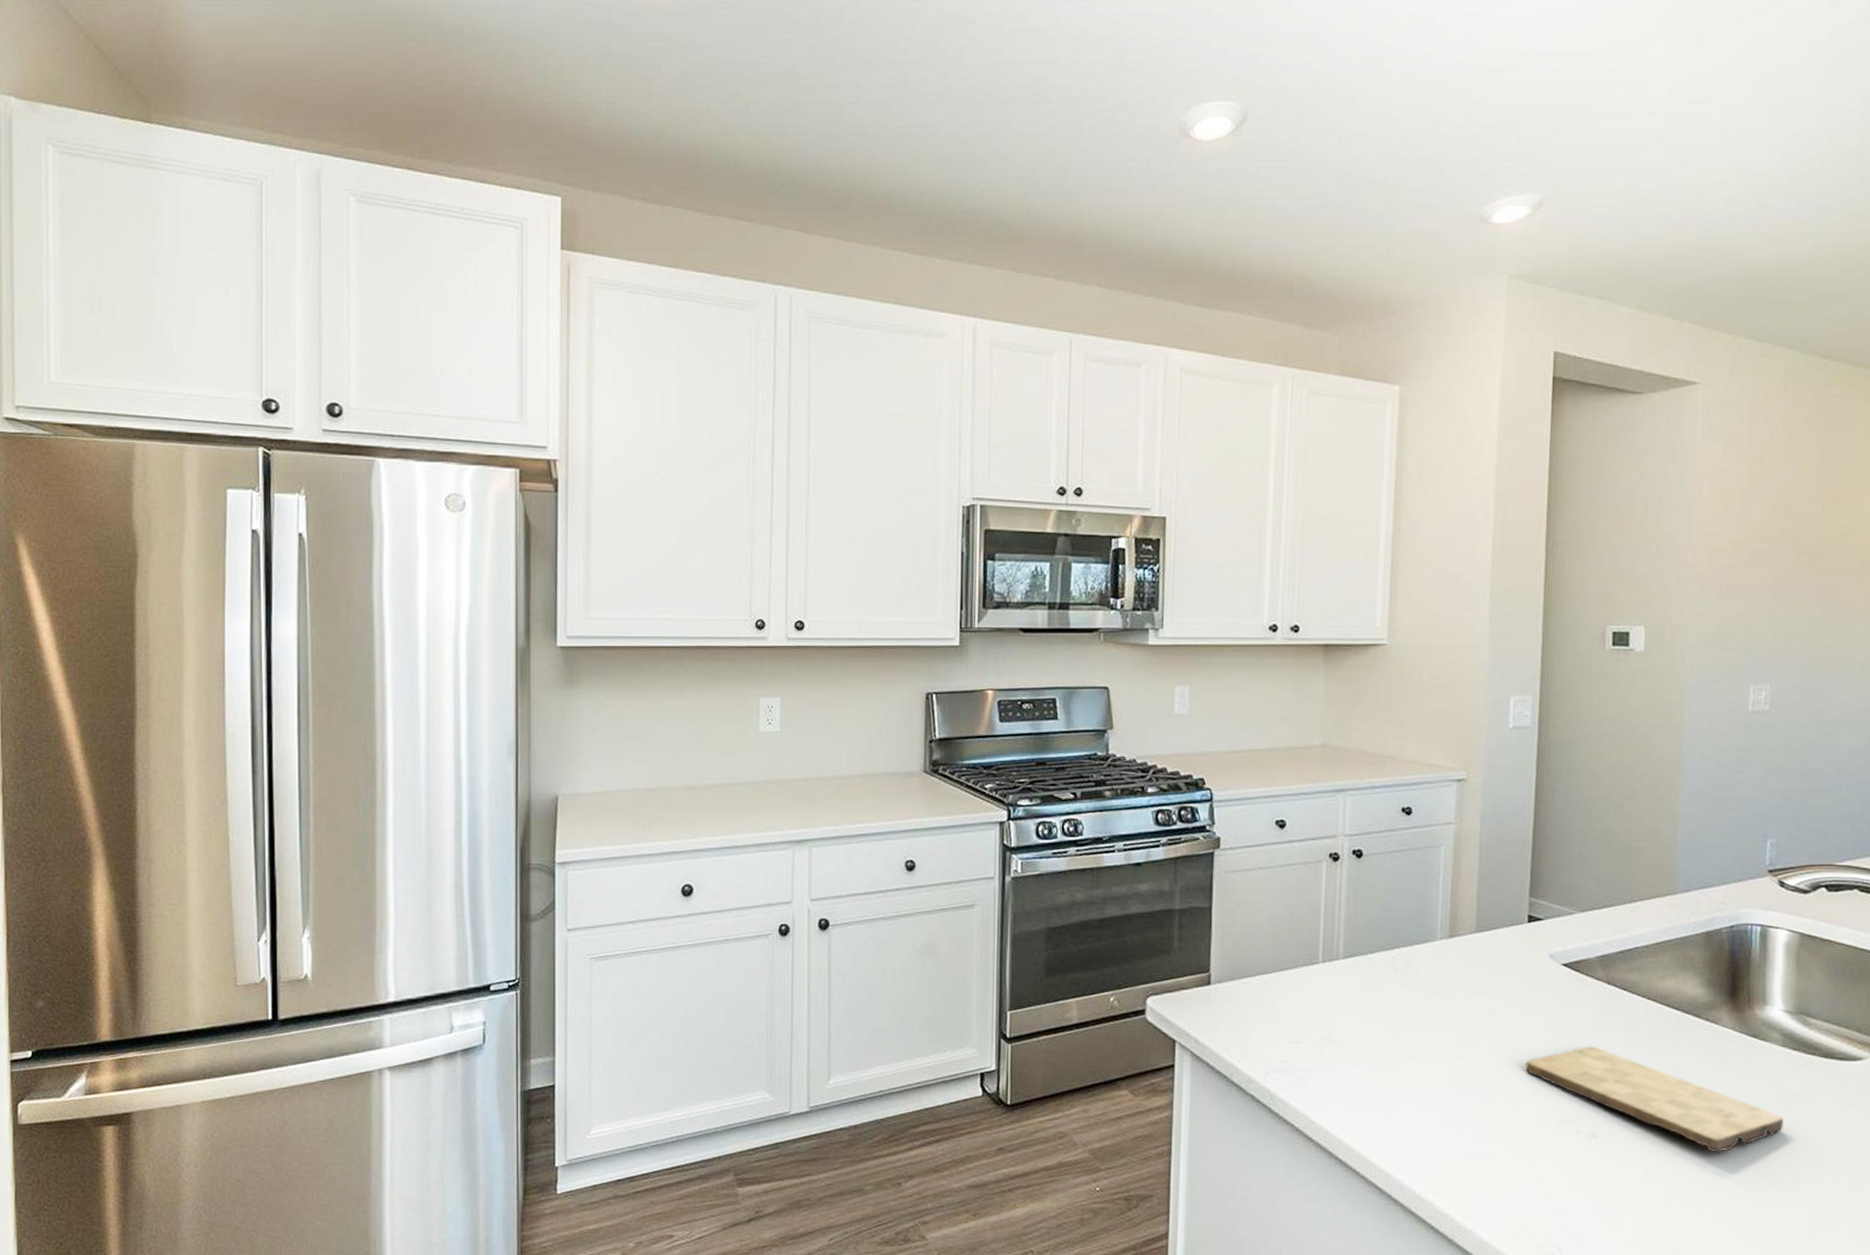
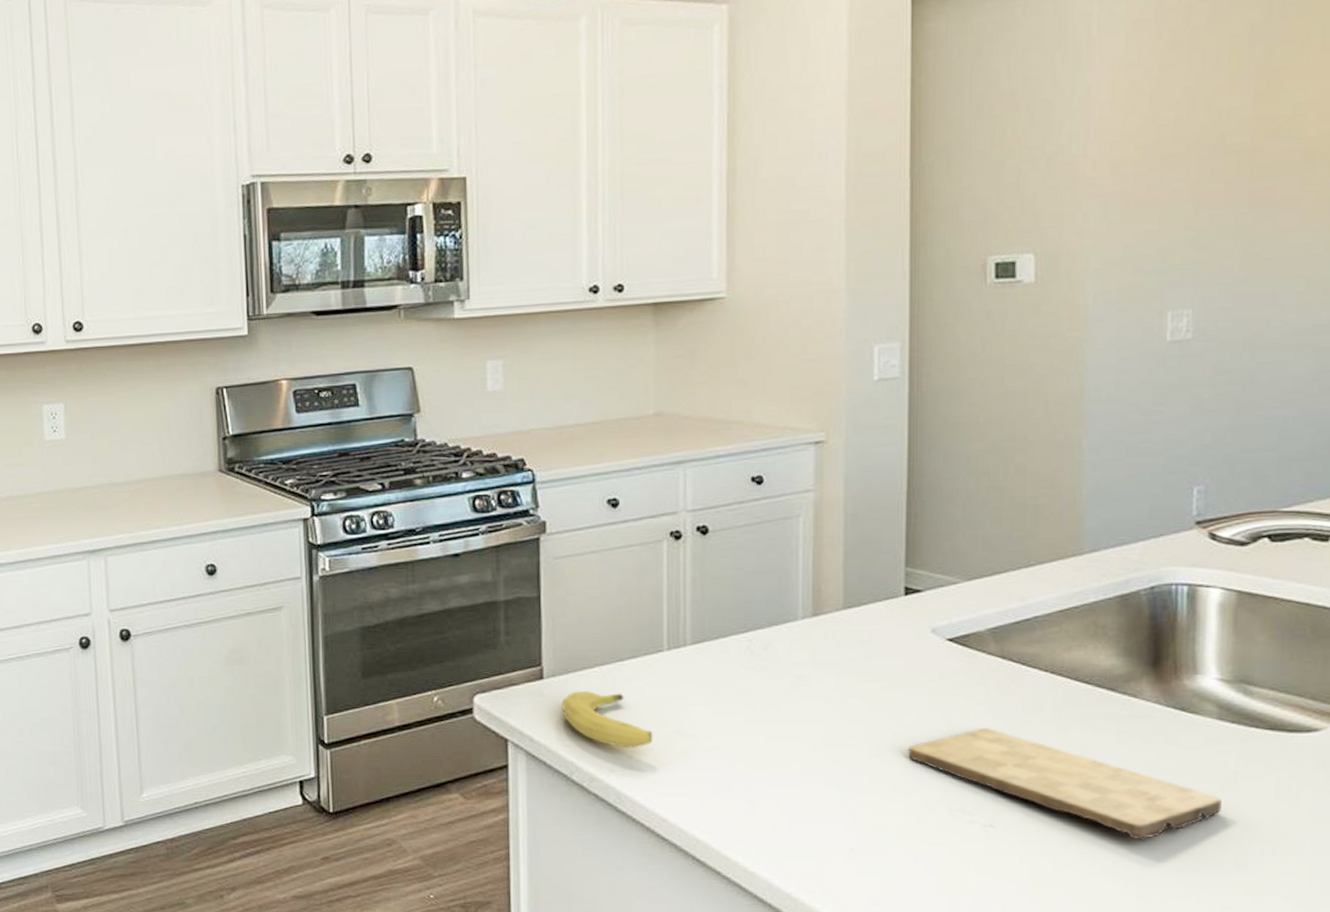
fruit: none [1226,996,1306,1053] -> present [562,690,653,748]

